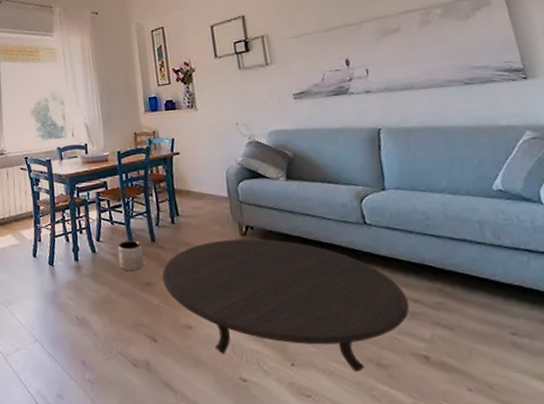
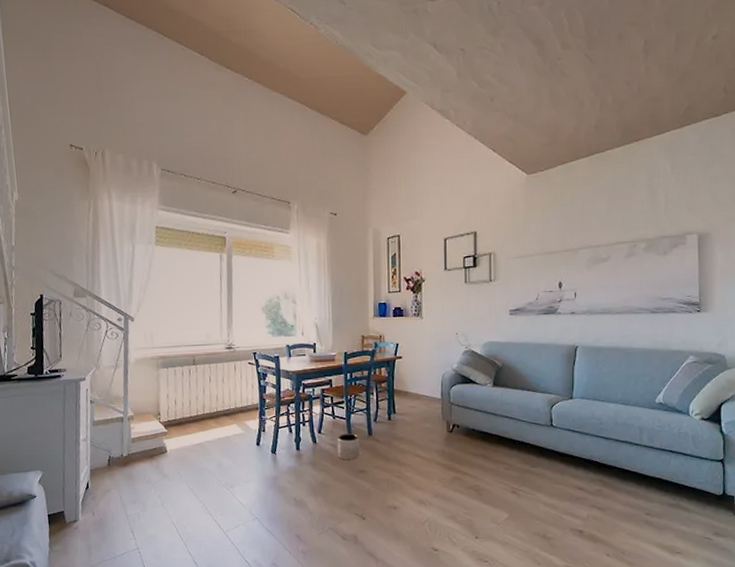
table: present [162,238,410,372] -> none [375,435,576,543]

